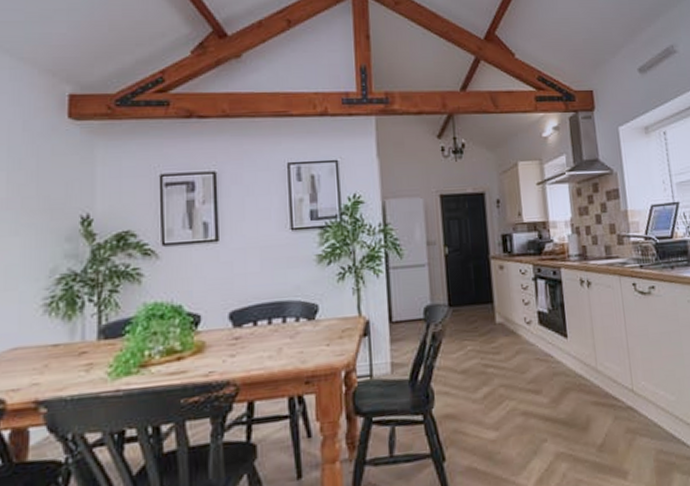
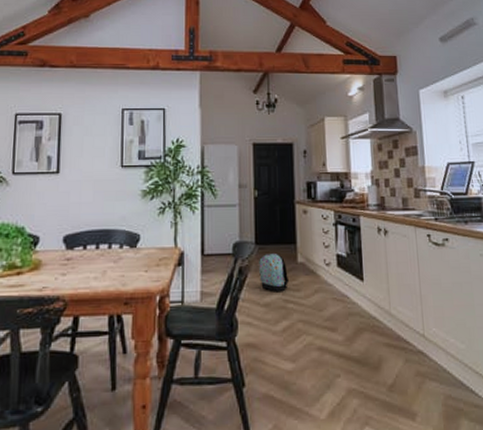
backpack: none [454,315,488,357] -> present [259,254,290,292]

